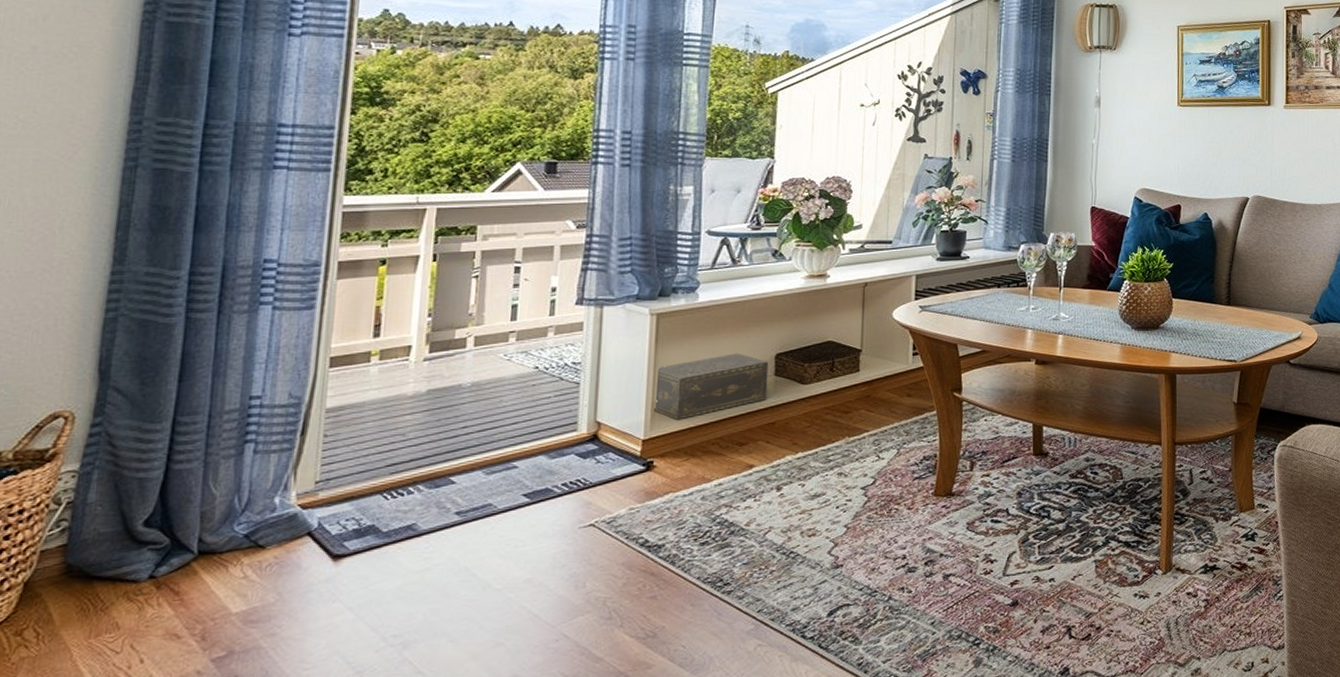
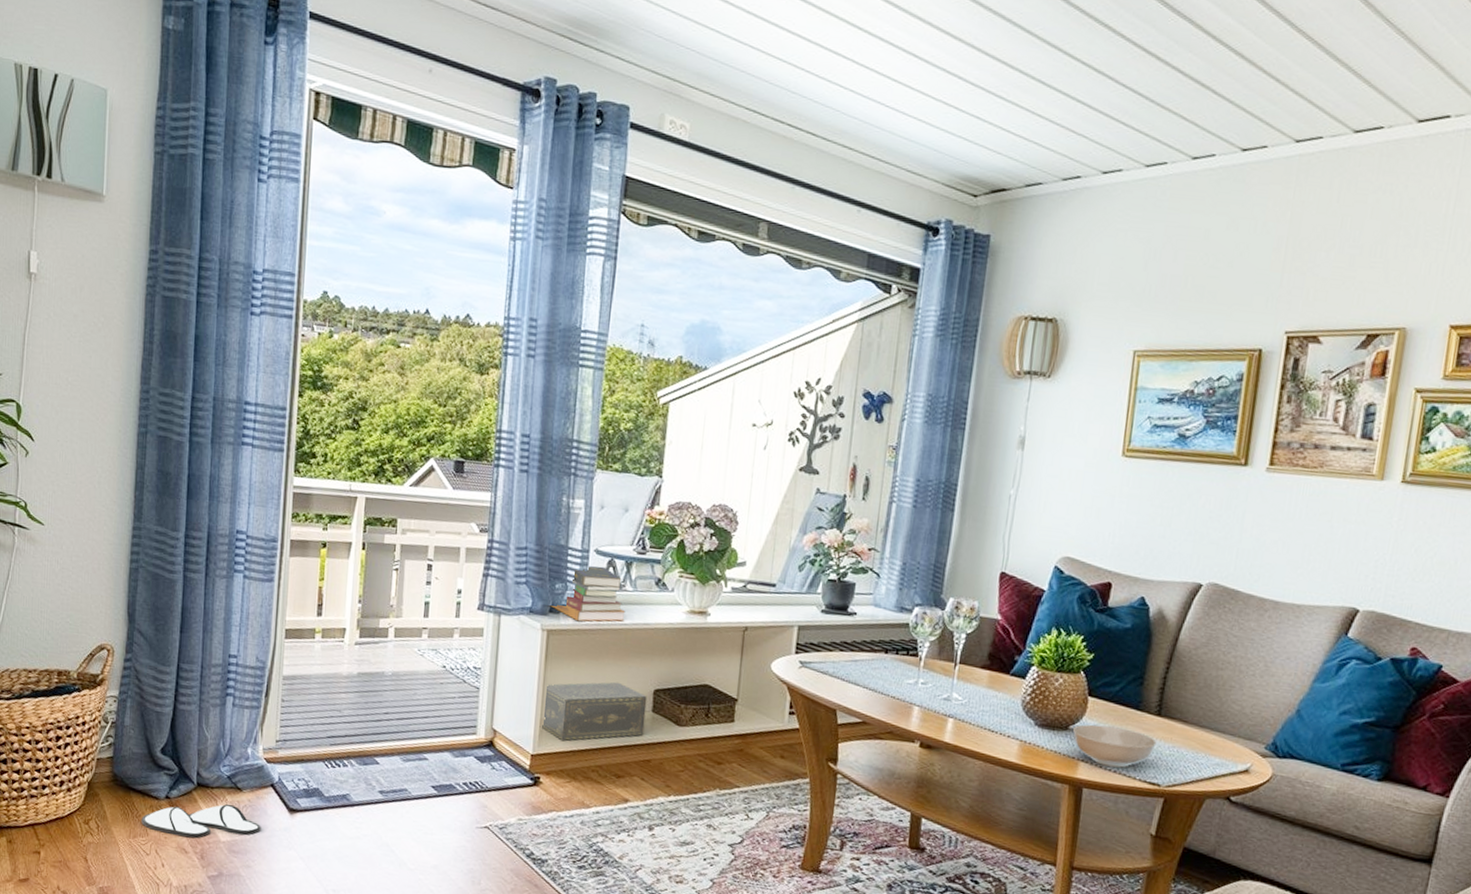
slippers: none [109,566,293,621] -> present [141,804,261,838]
books: none [659,246,742,301] -> present [550,565,626,622]
bowl: none [1162,320,1230,353] -> present [1072,724,1157,768]

